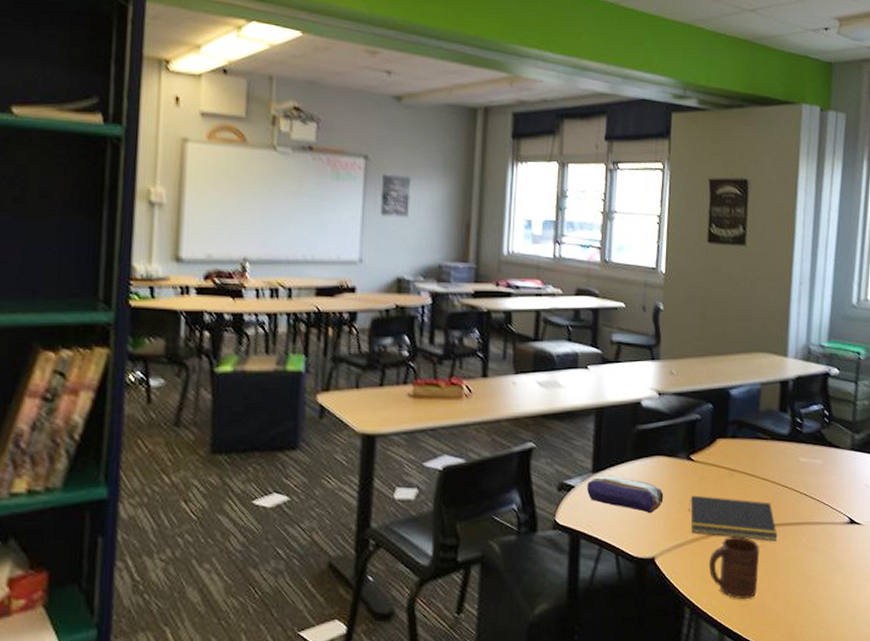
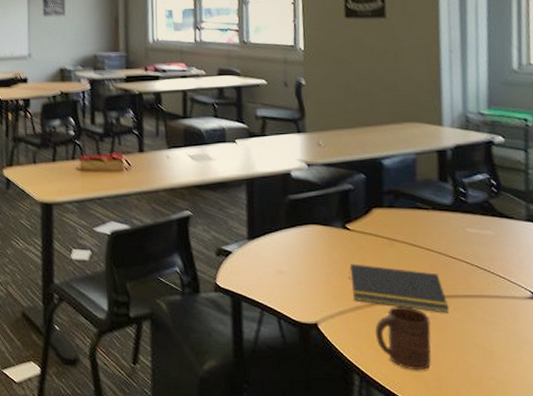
pencil case: present [587,474,664,514] -> none [244,241,322,281]

